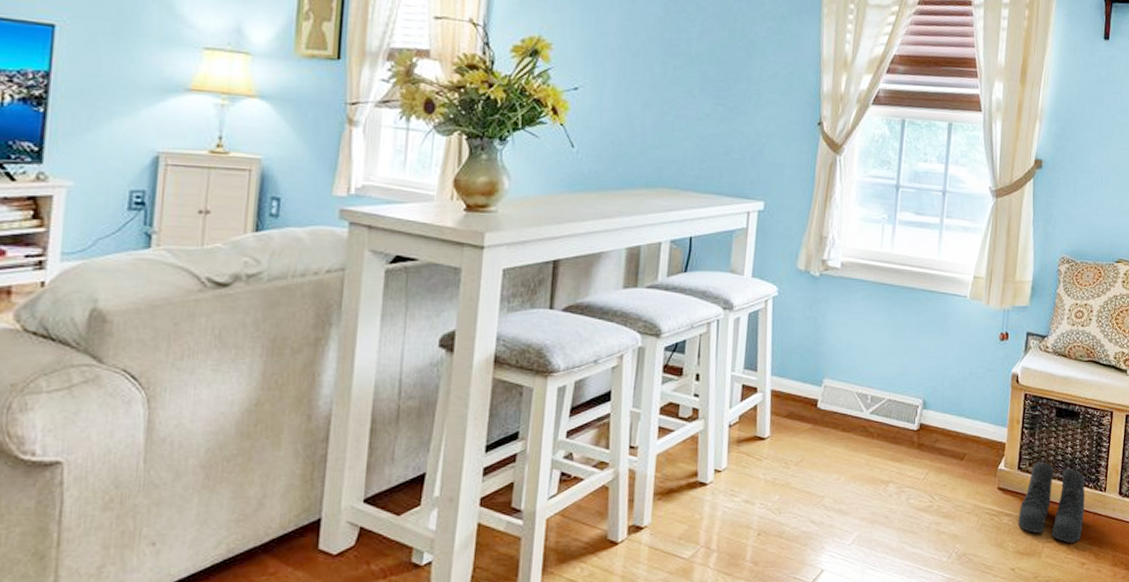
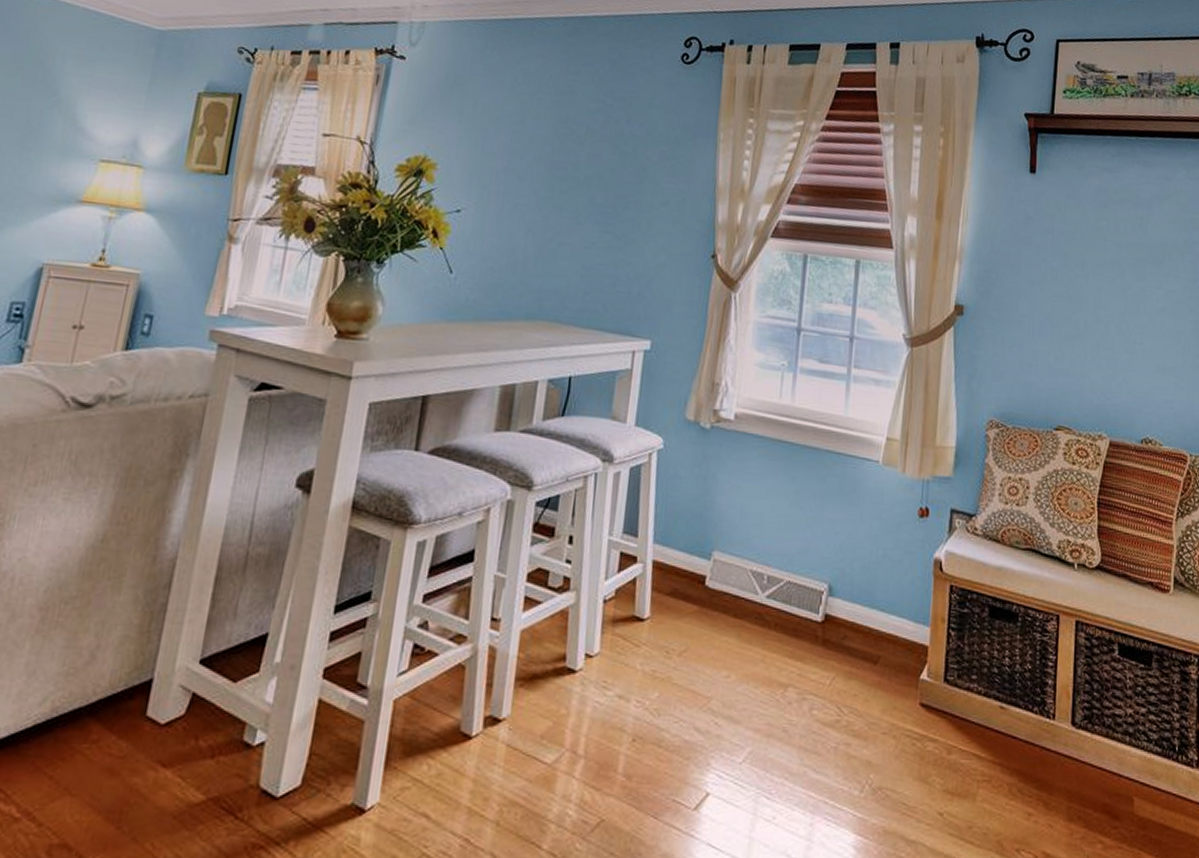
boots: present [1017,461,1085,544] -> none [945,673,1029,786]

